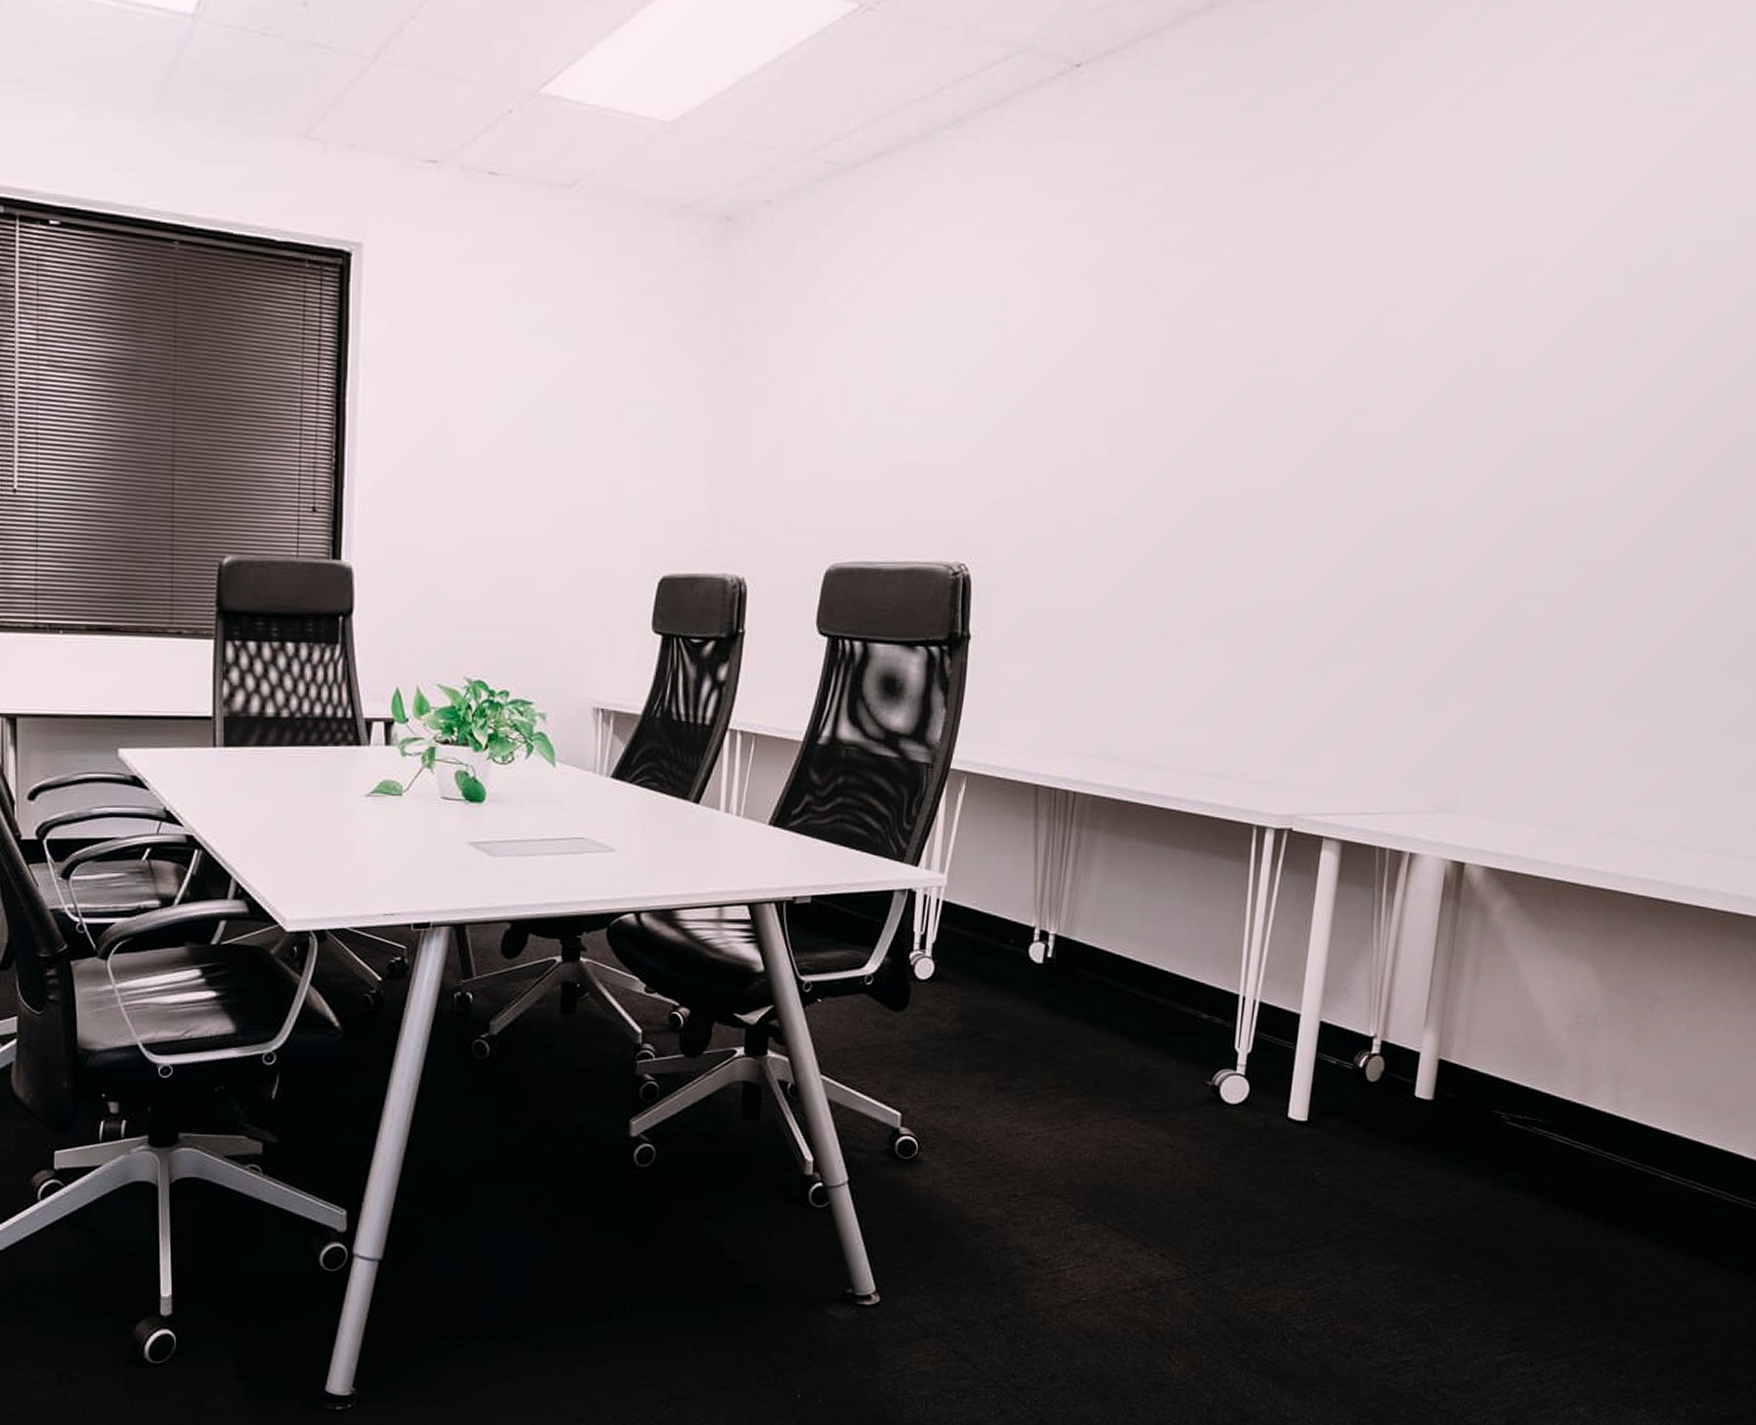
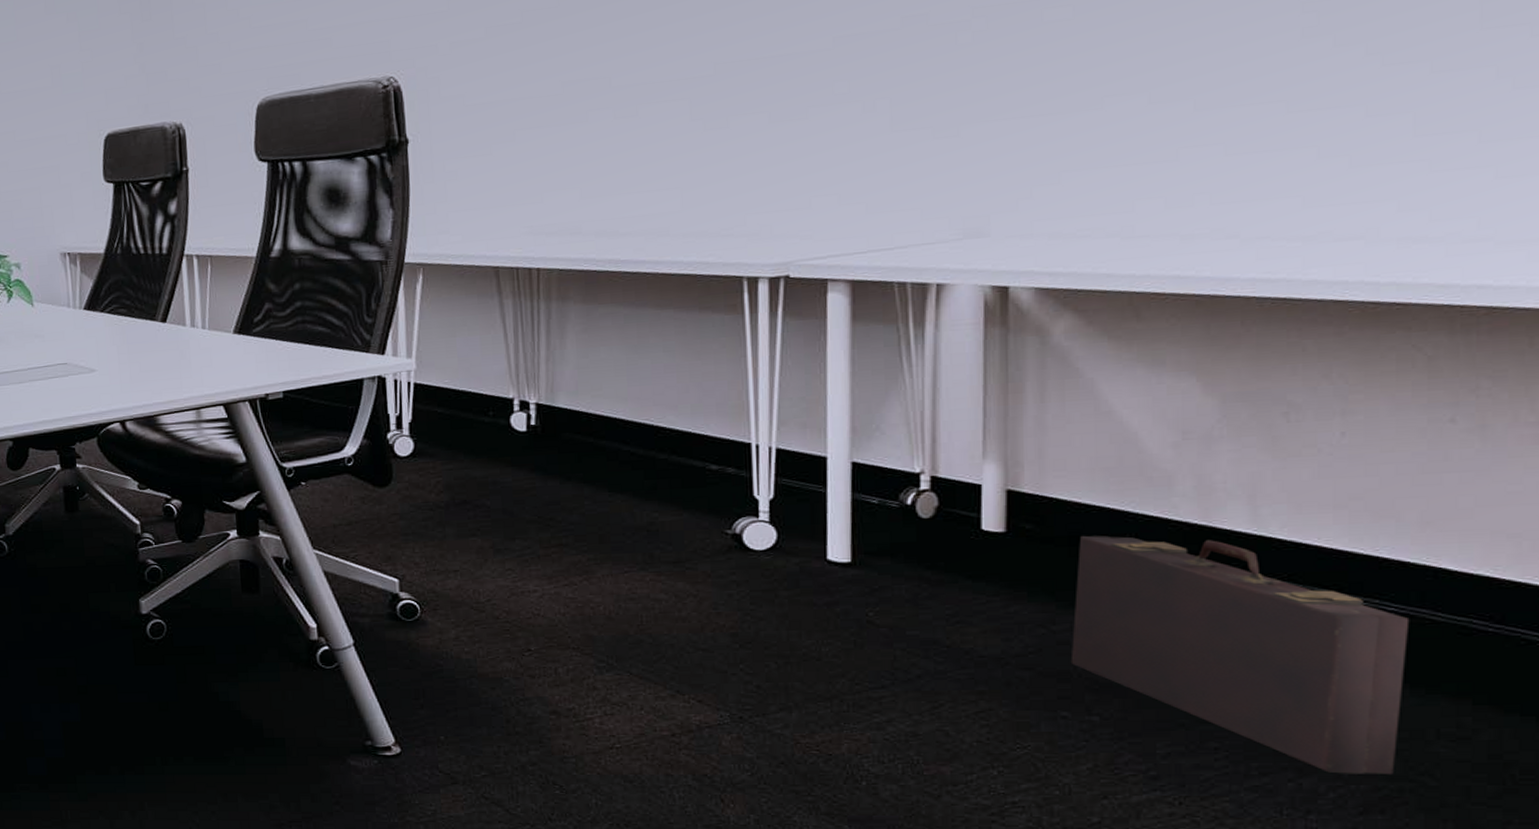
briefcase: none [1466,1107,1712,1338] -> present [1070,535,1410,774]

